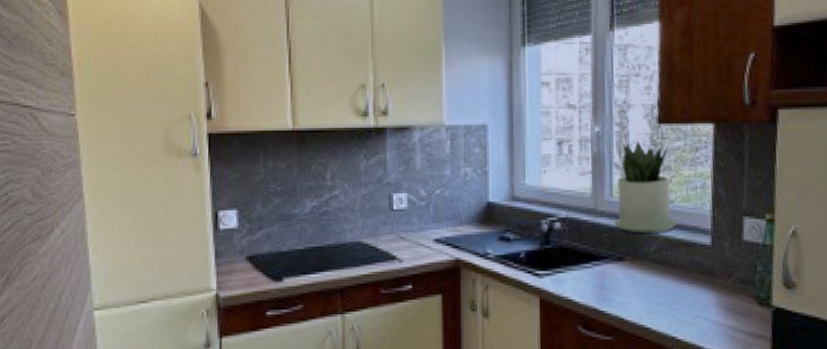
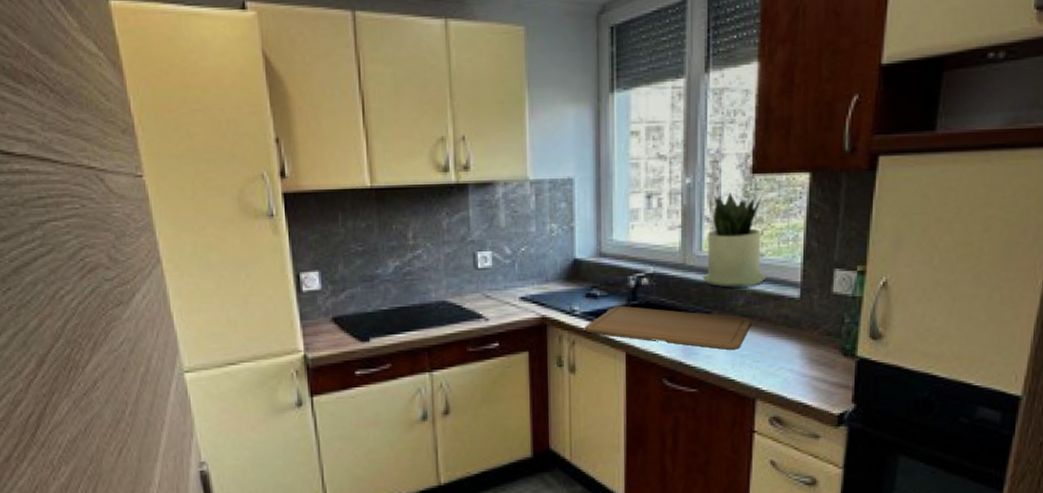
chopping board: none [498,249,666,296] -> present [585,305,753,350]

